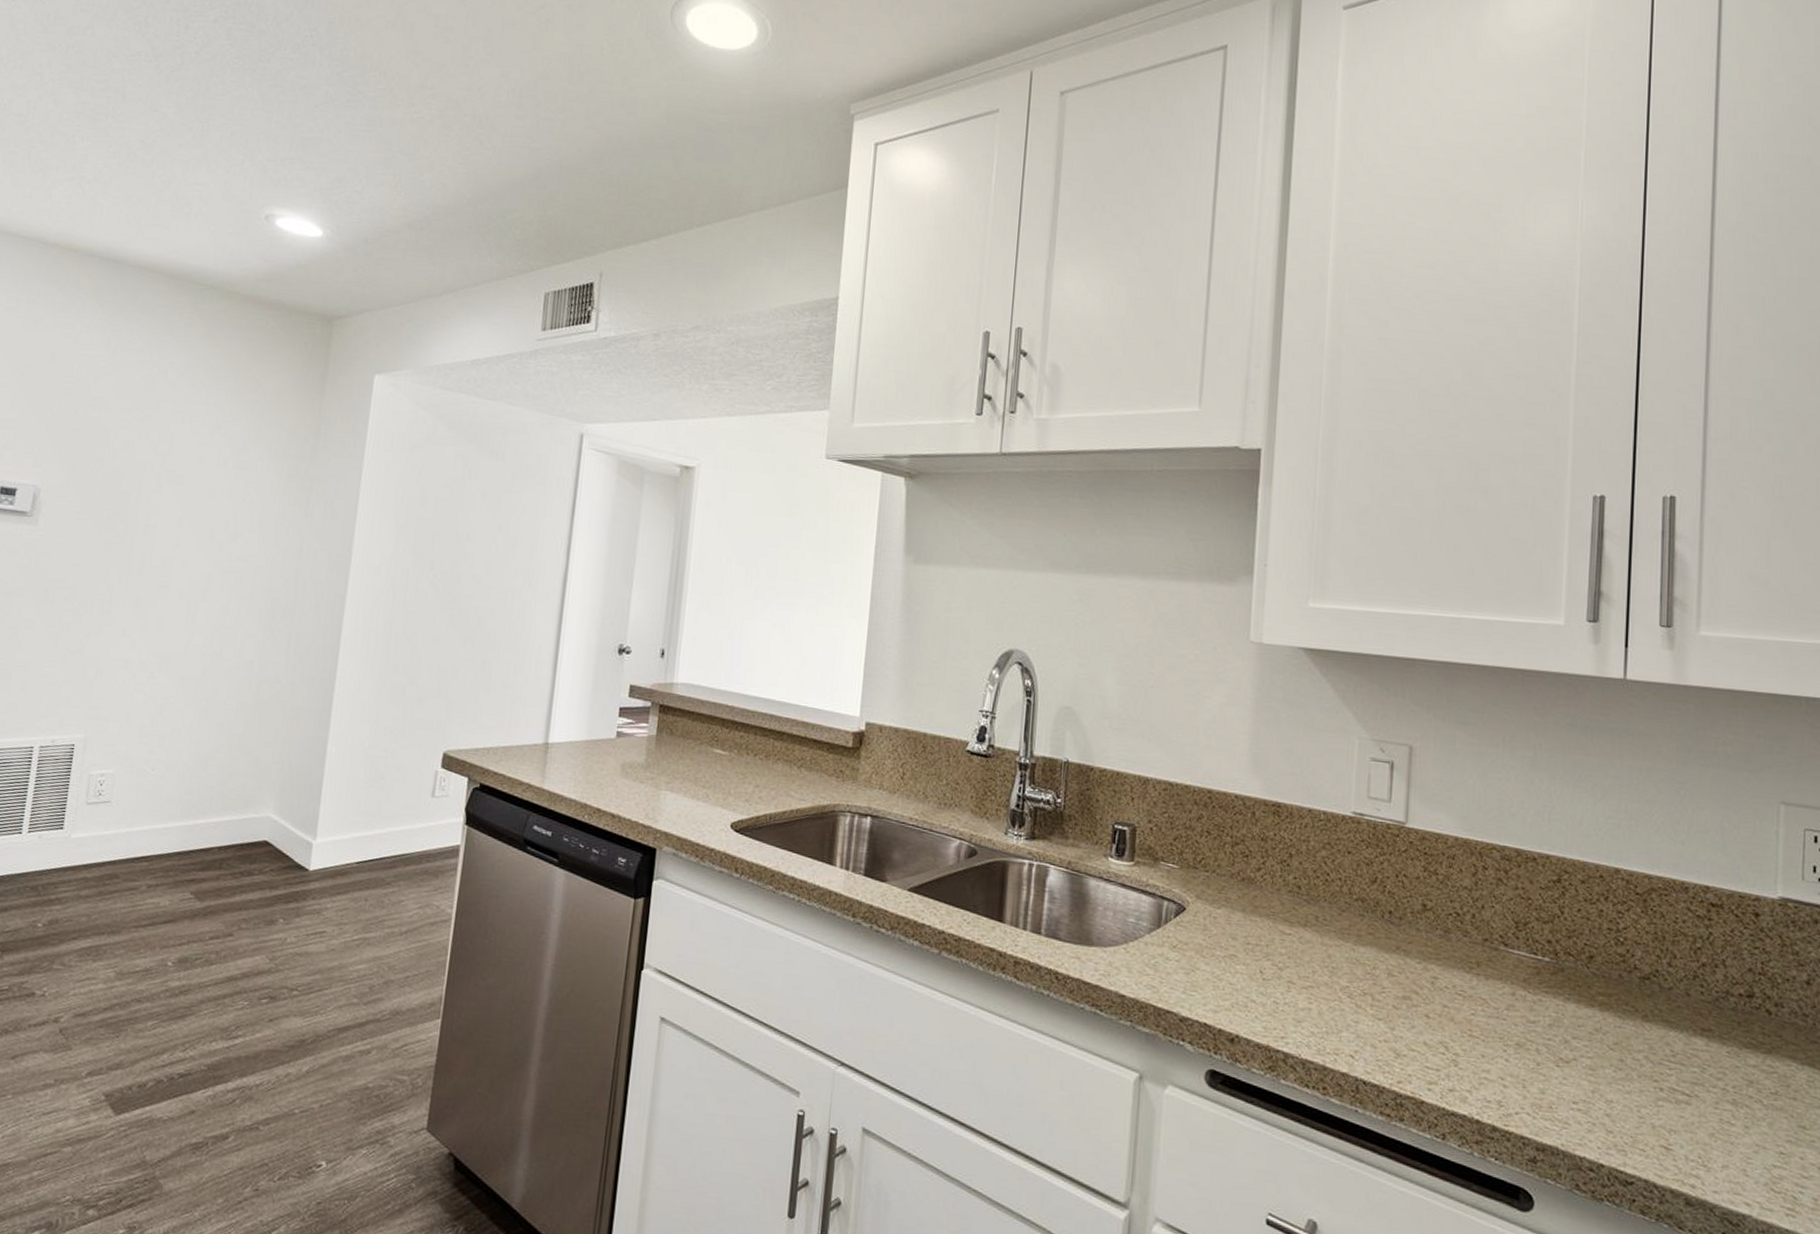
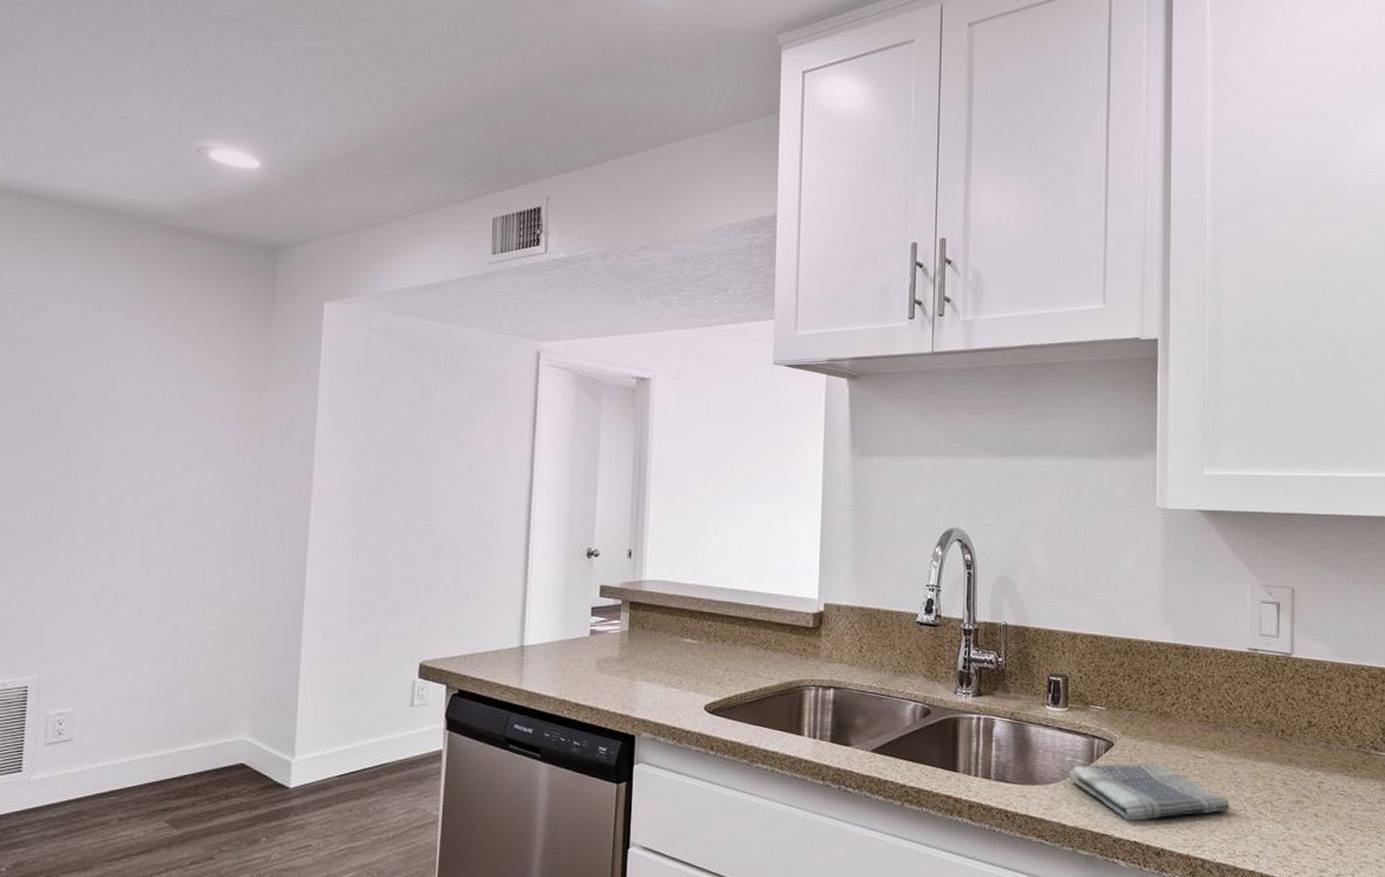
dish towel: none [1131,929,1321,1001] -> present [1068,762,1230,821]

